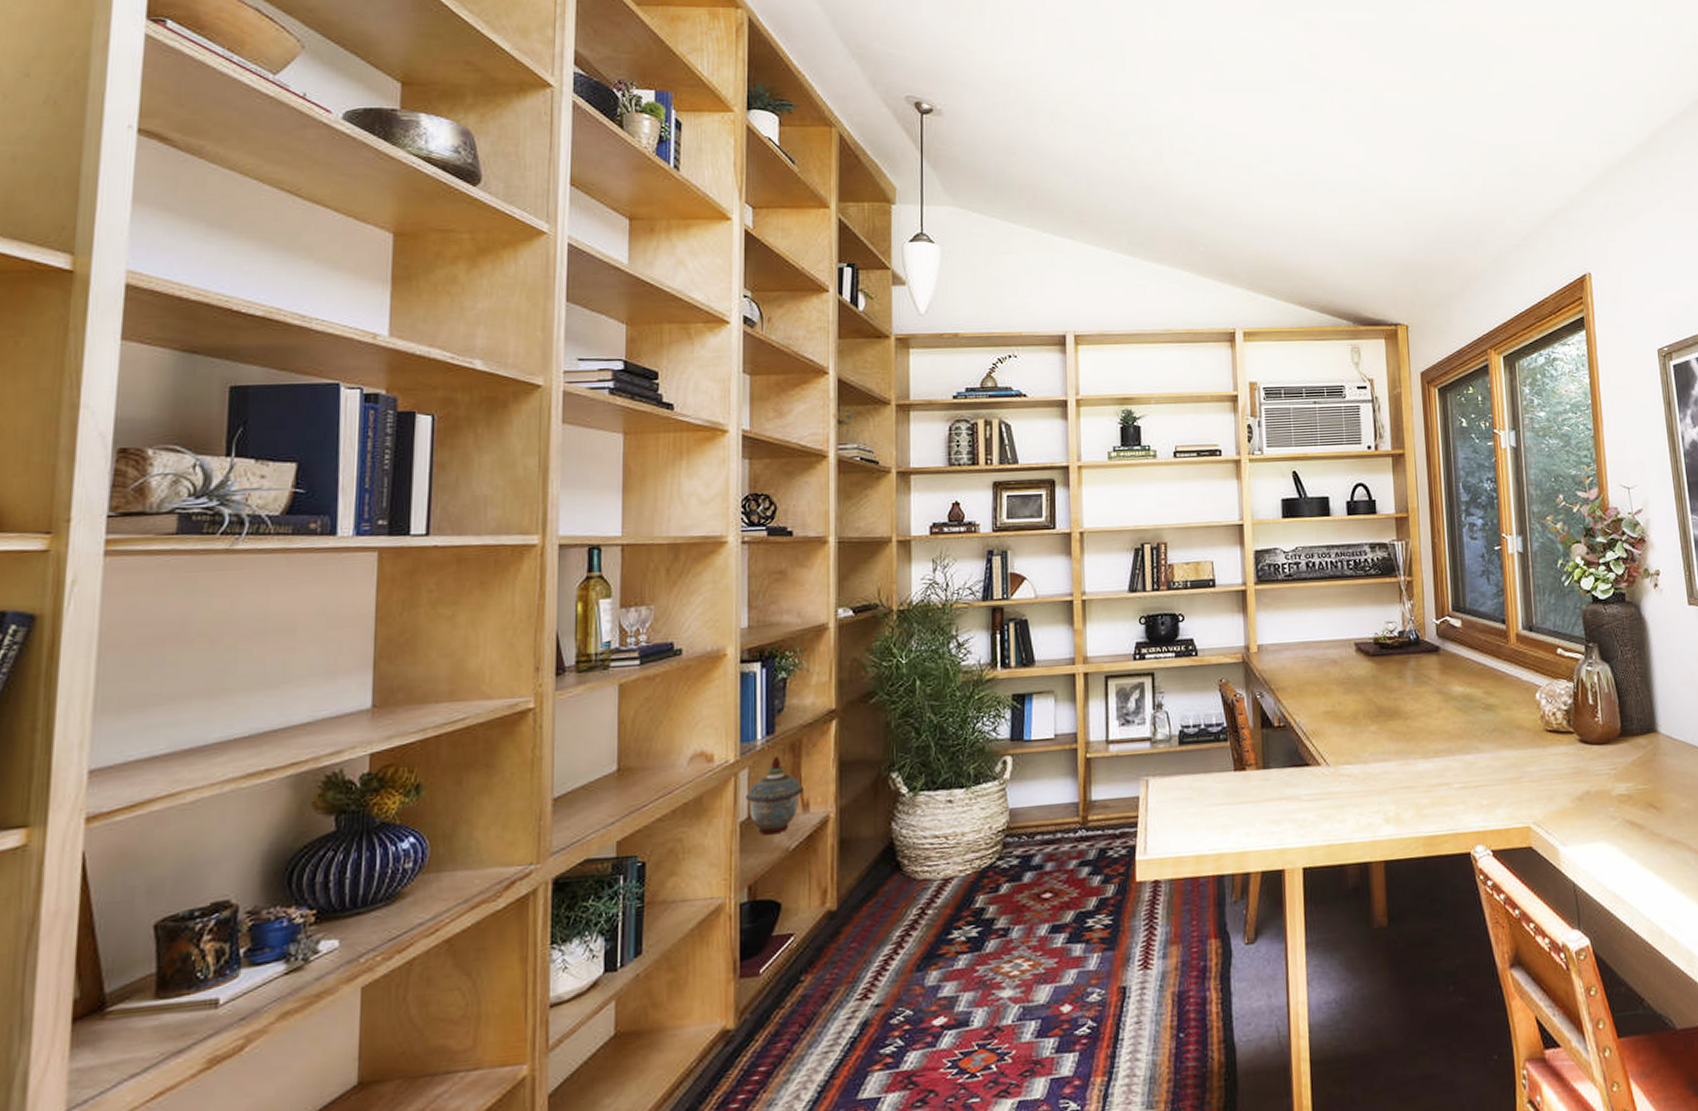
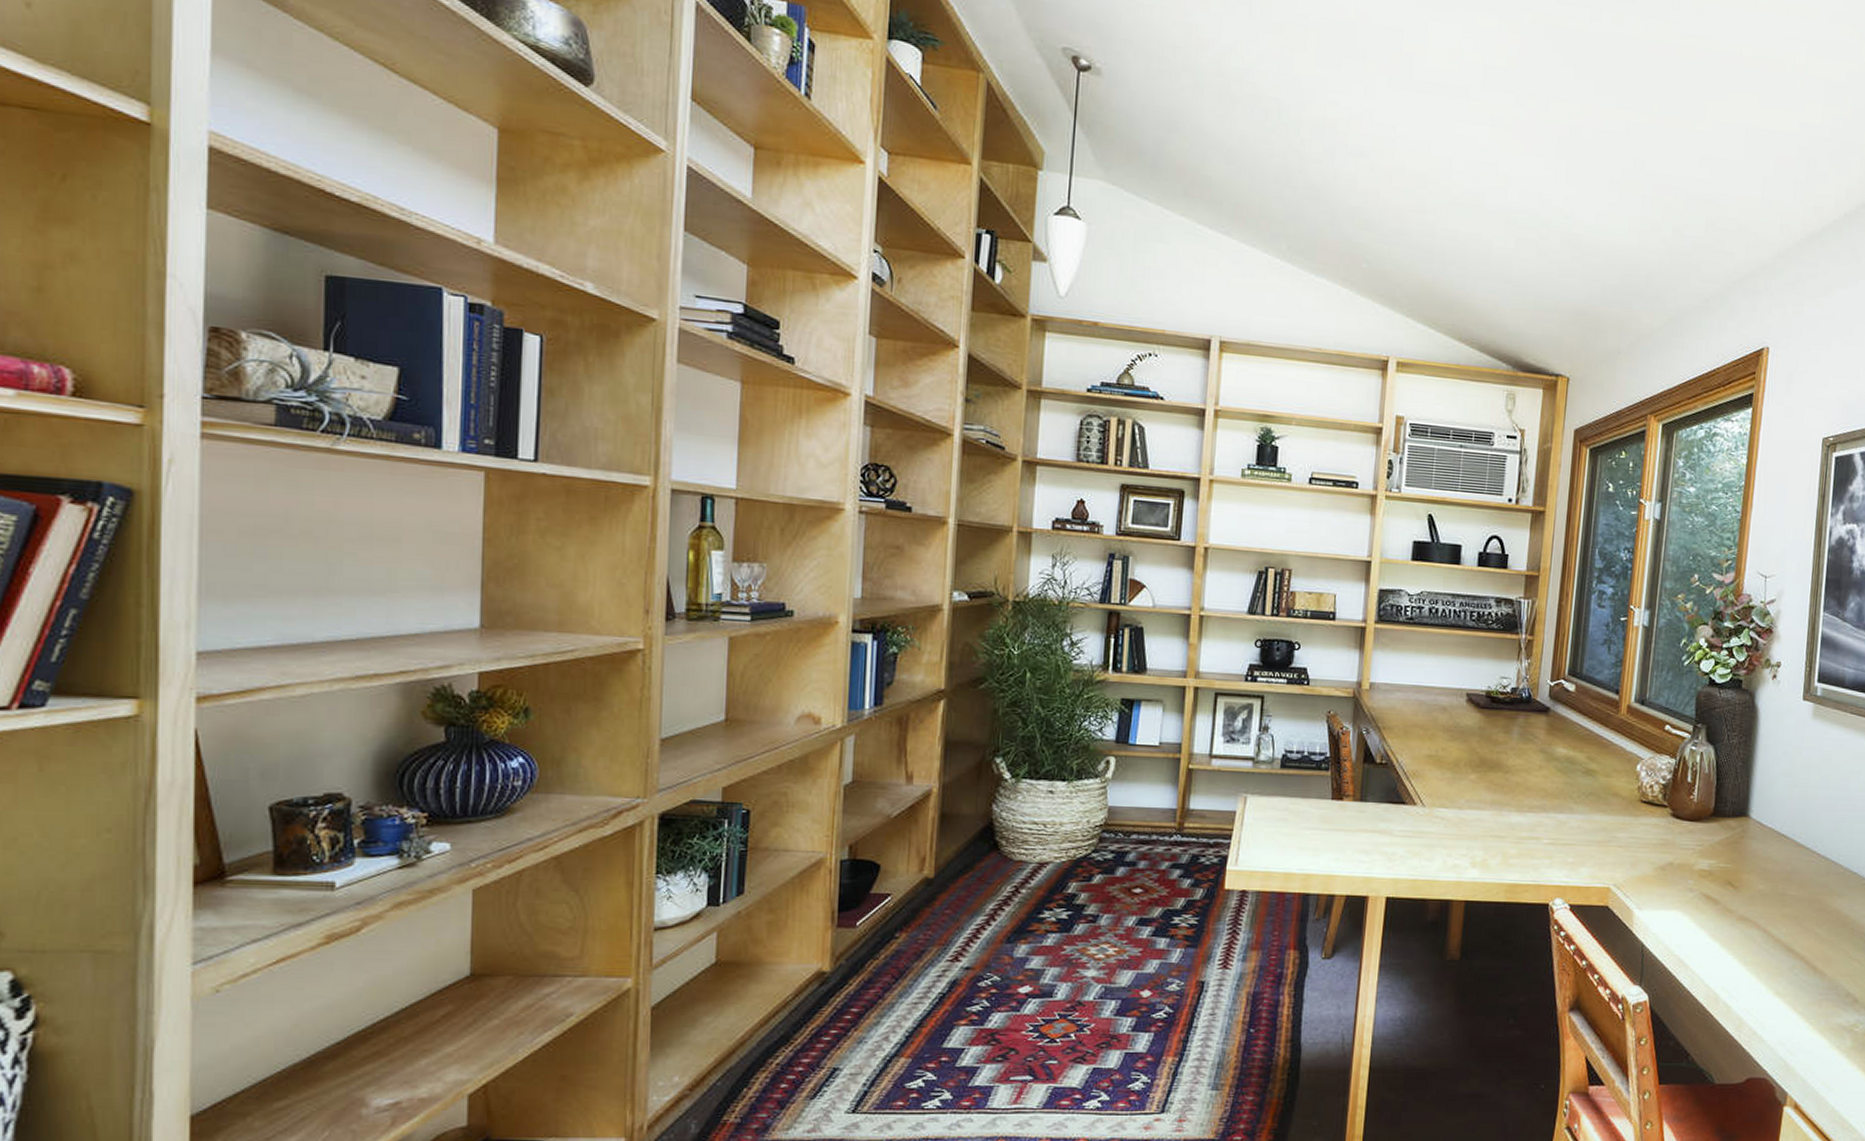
decorative jar: present [745,756,803,835] -> none [850,727,908,801]

